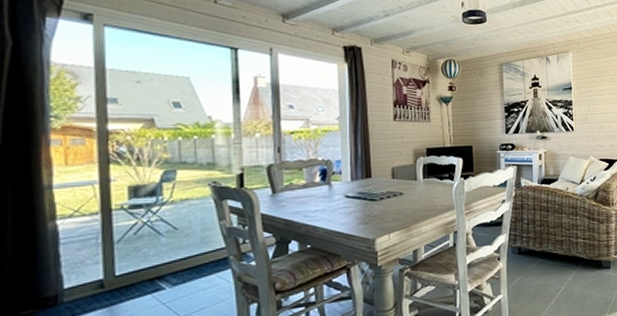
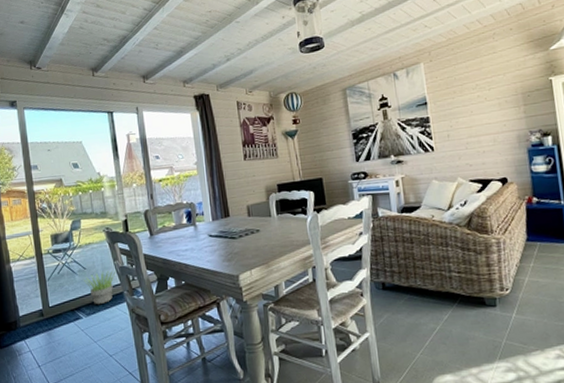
potted plant: none [173,232,222,273] -> present [84,271,117,305]

